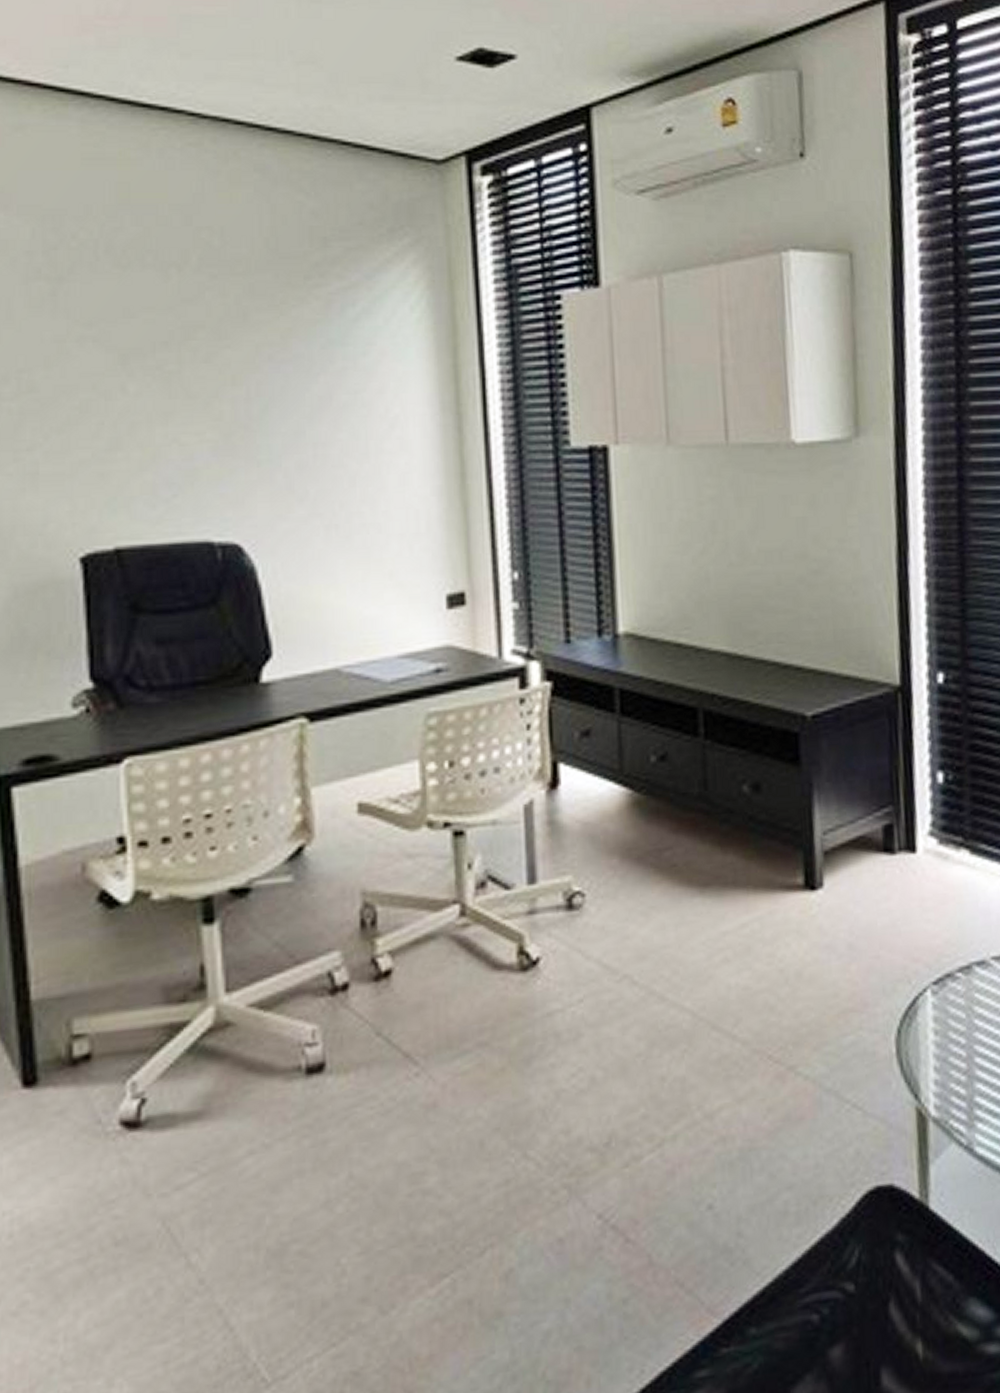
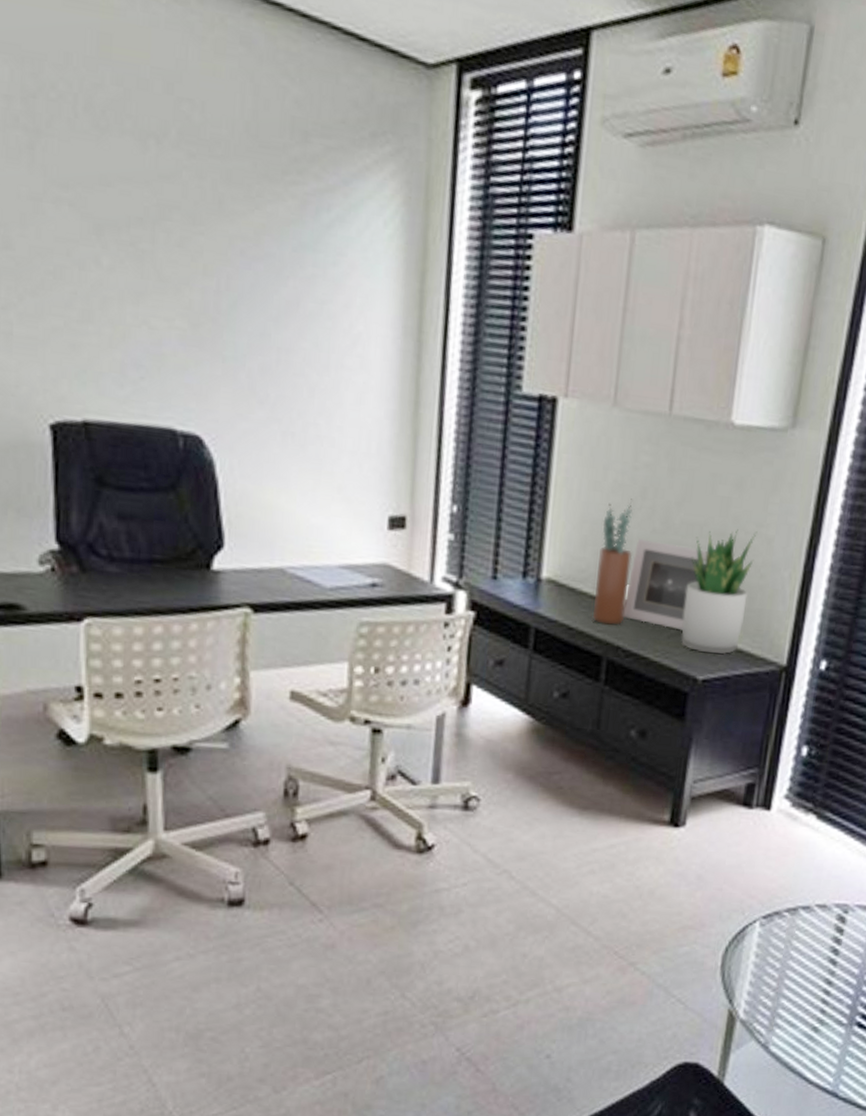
vase: none [675,535,716,672] -> present [592,499,633,626]
picture frame: none [712,574,794,665] -> present [622,538,708,630]
planter: none [776,547,844,686] -> present [681,529,758,655]

